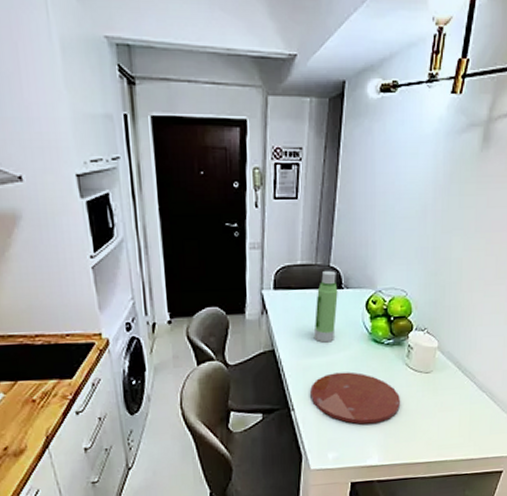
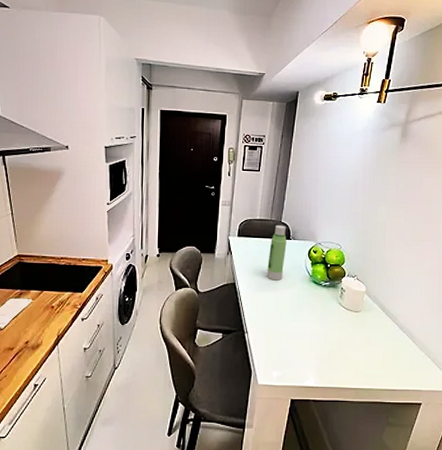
plate: present [310,372,401,425] -> none [261,305,335,350]

